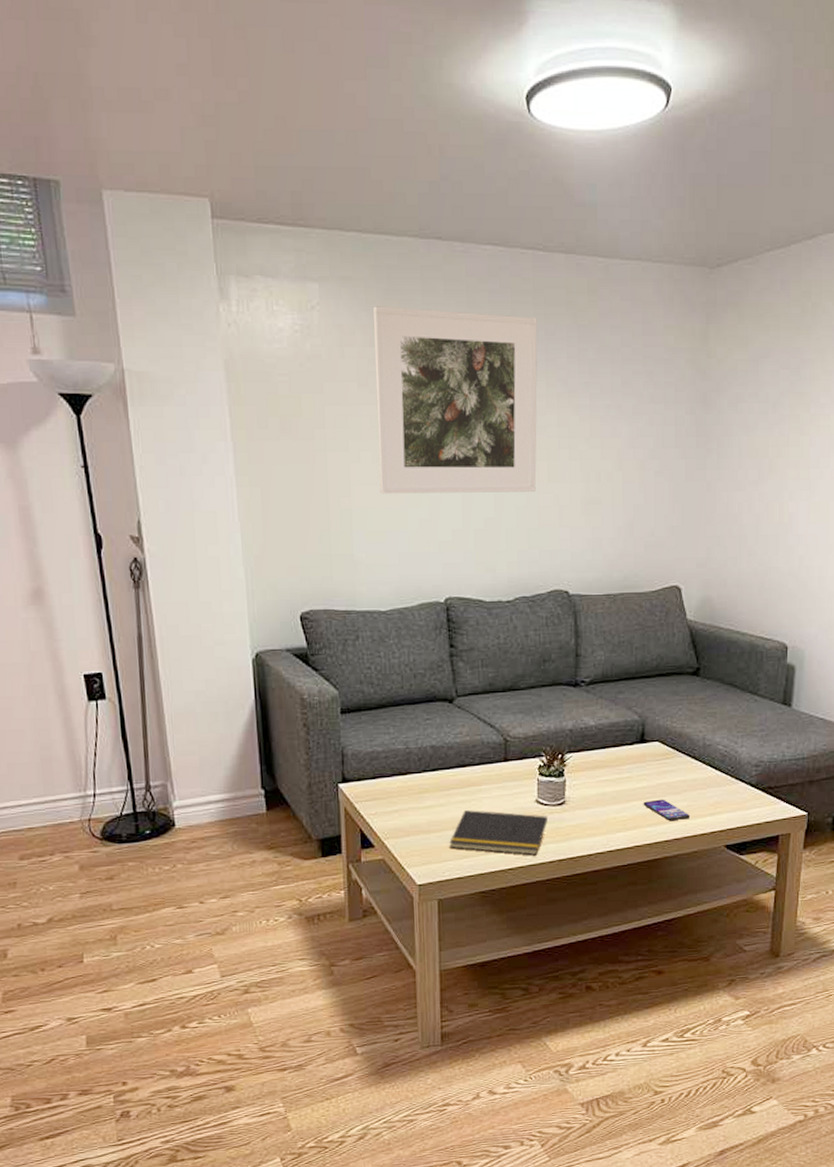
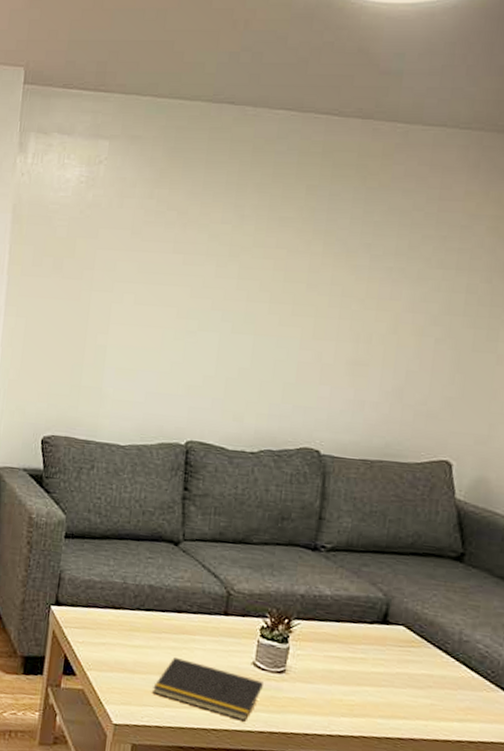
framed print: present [374,306,538,494] -> none [137,162,323,347]
smartphone: present [643,799,689,821] -> none [376,688,432,719]

